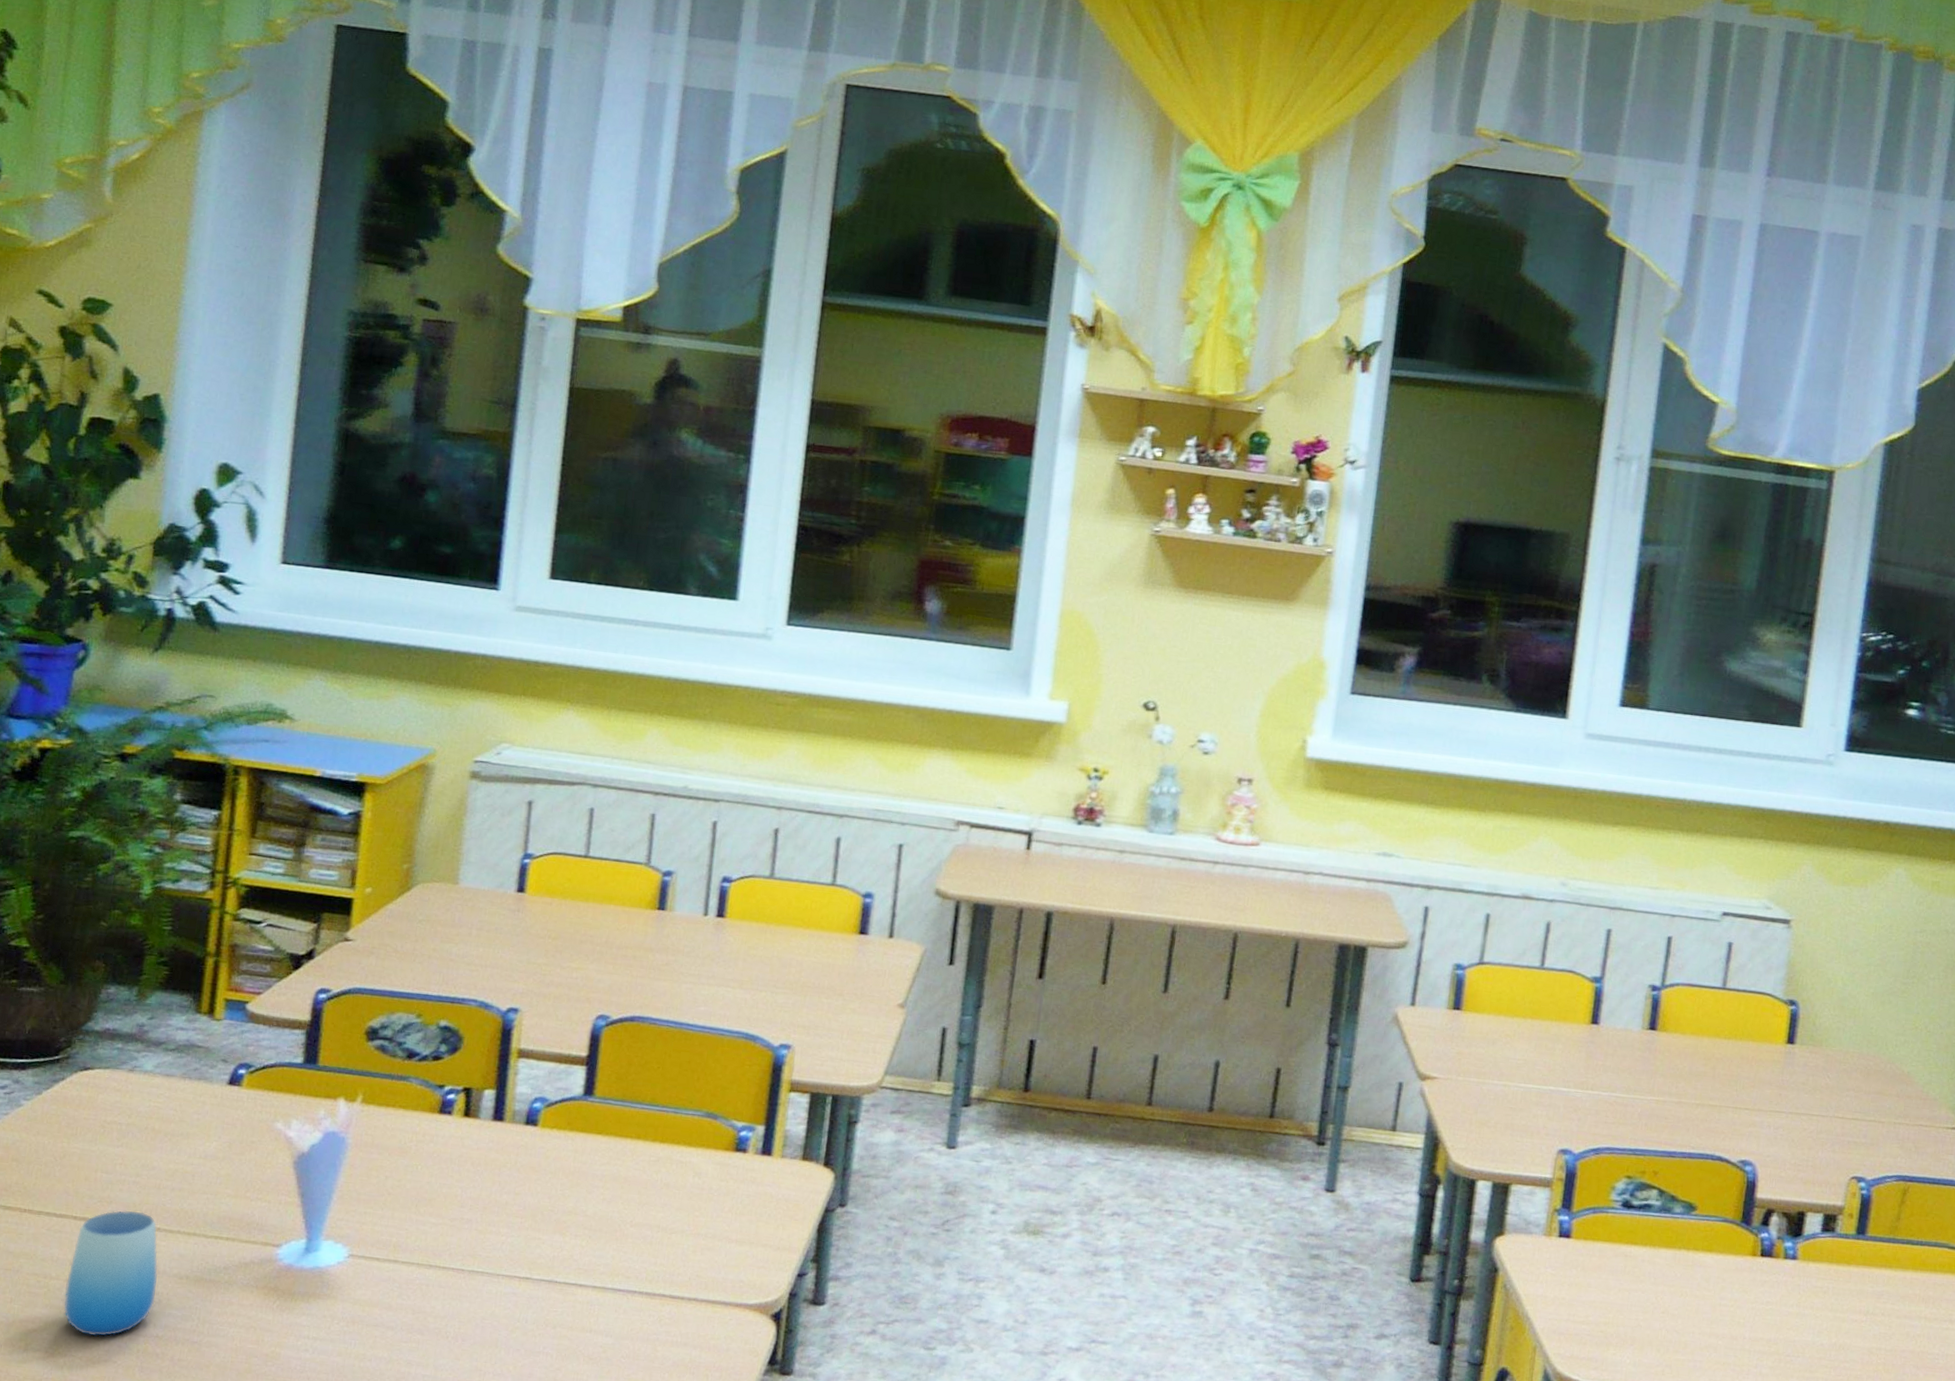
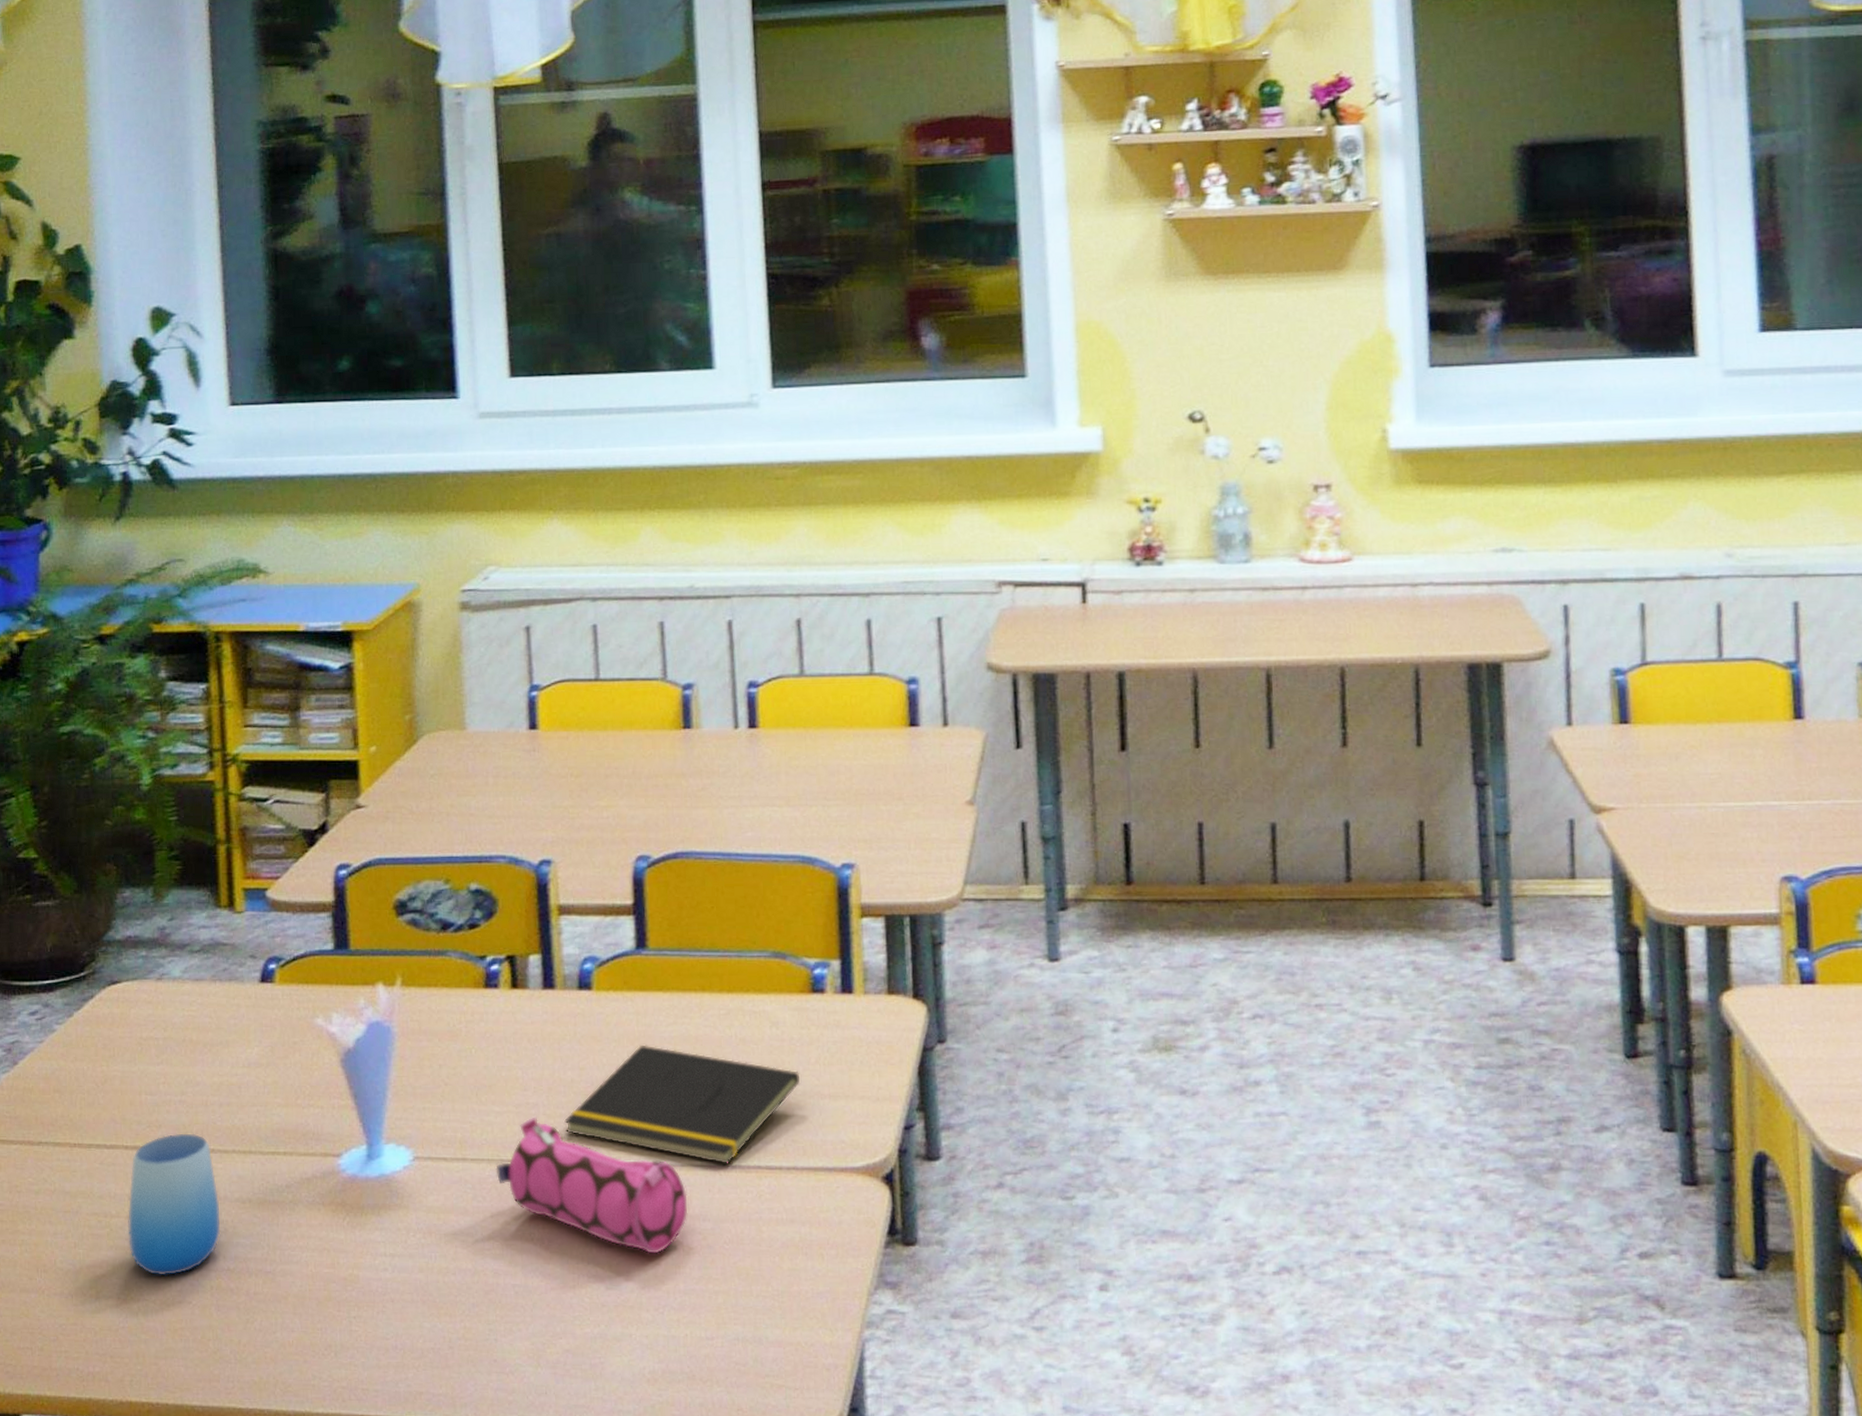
pencil case: none [423,1230,595,1361] -> present [495,1117,688,1254]
notepad: none [493,1179,713,1290] -> present [564,1045,801,1164]

